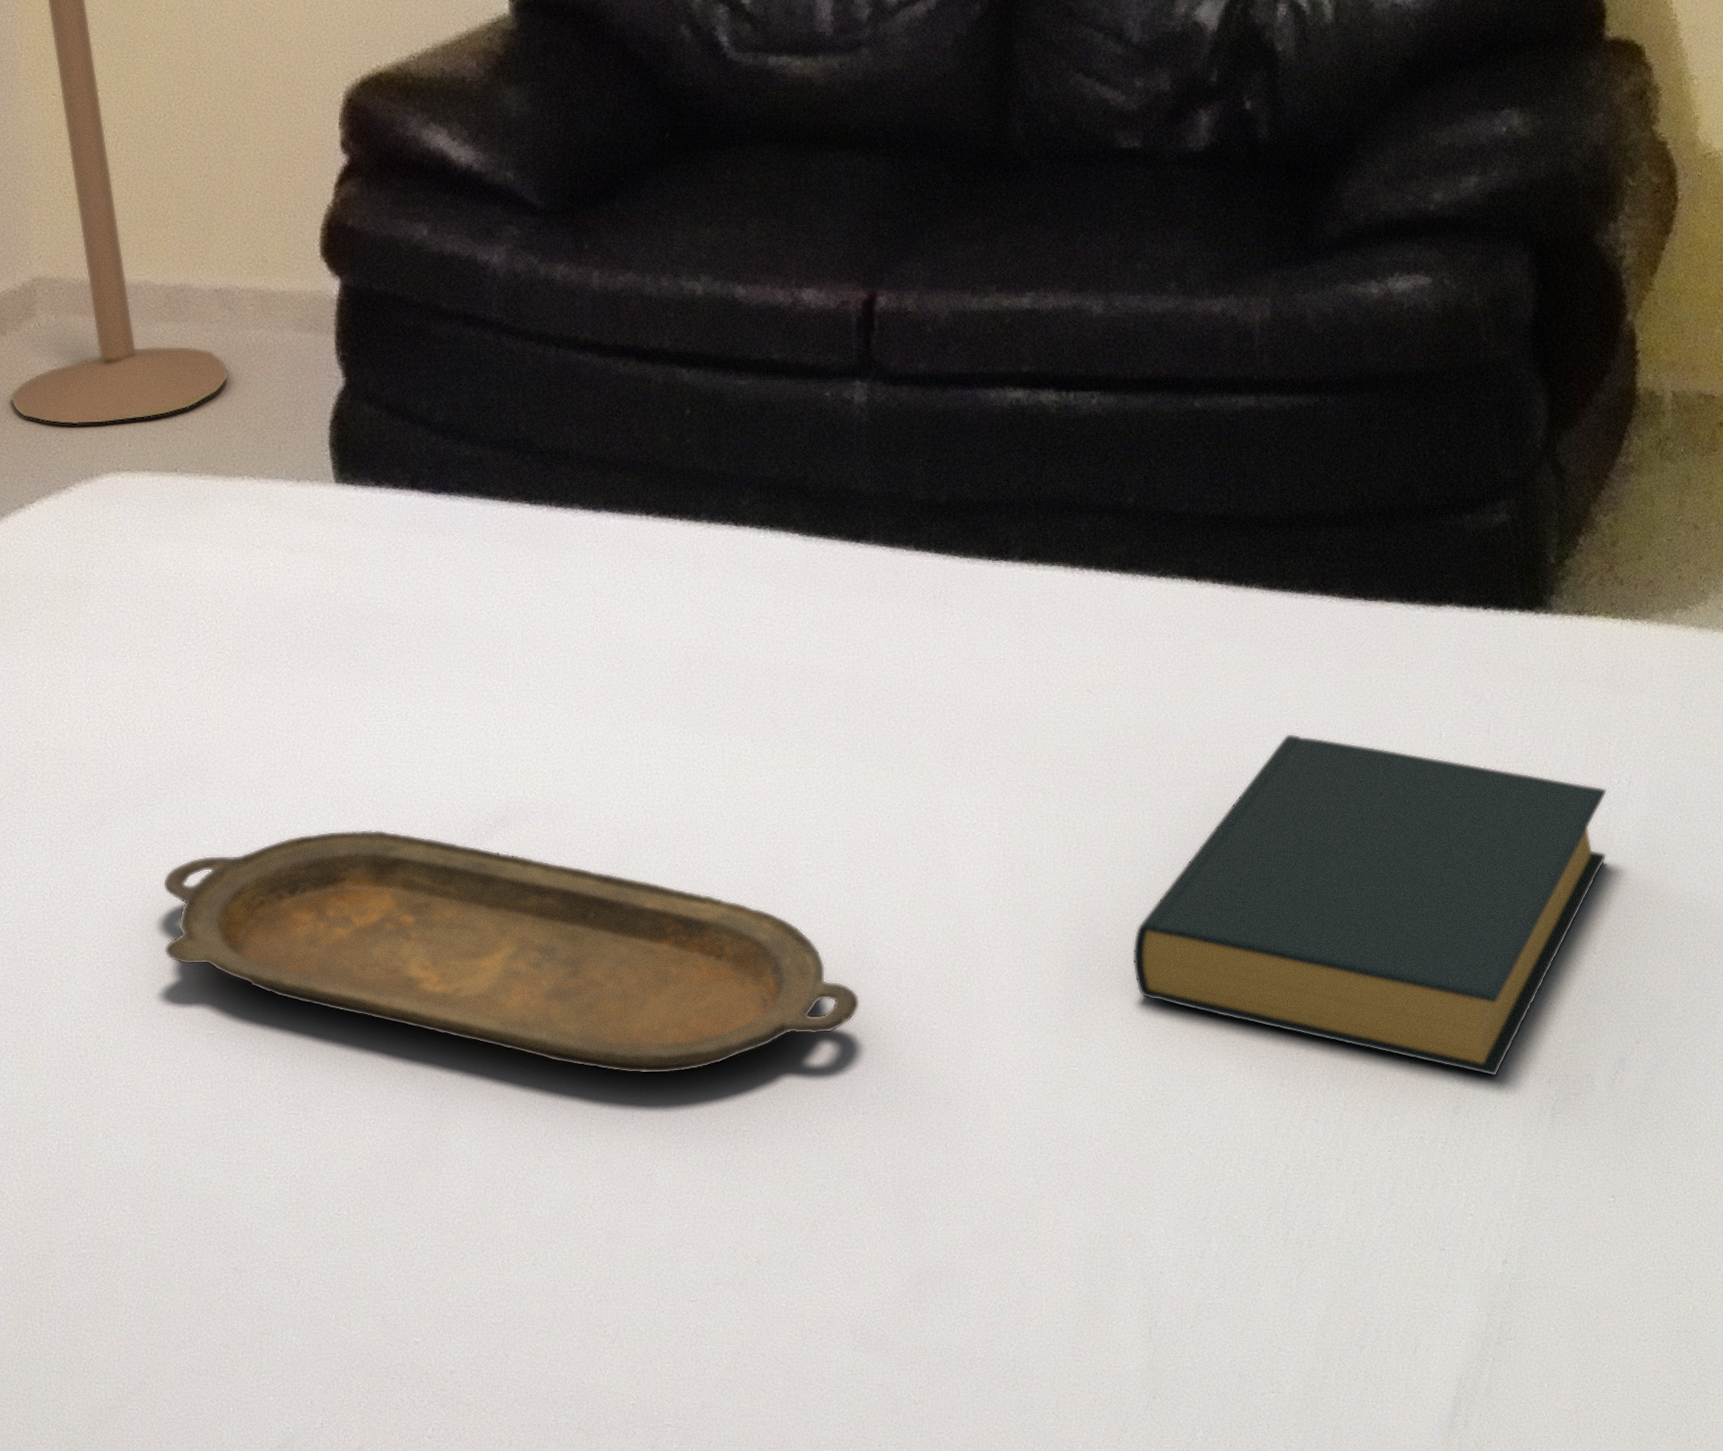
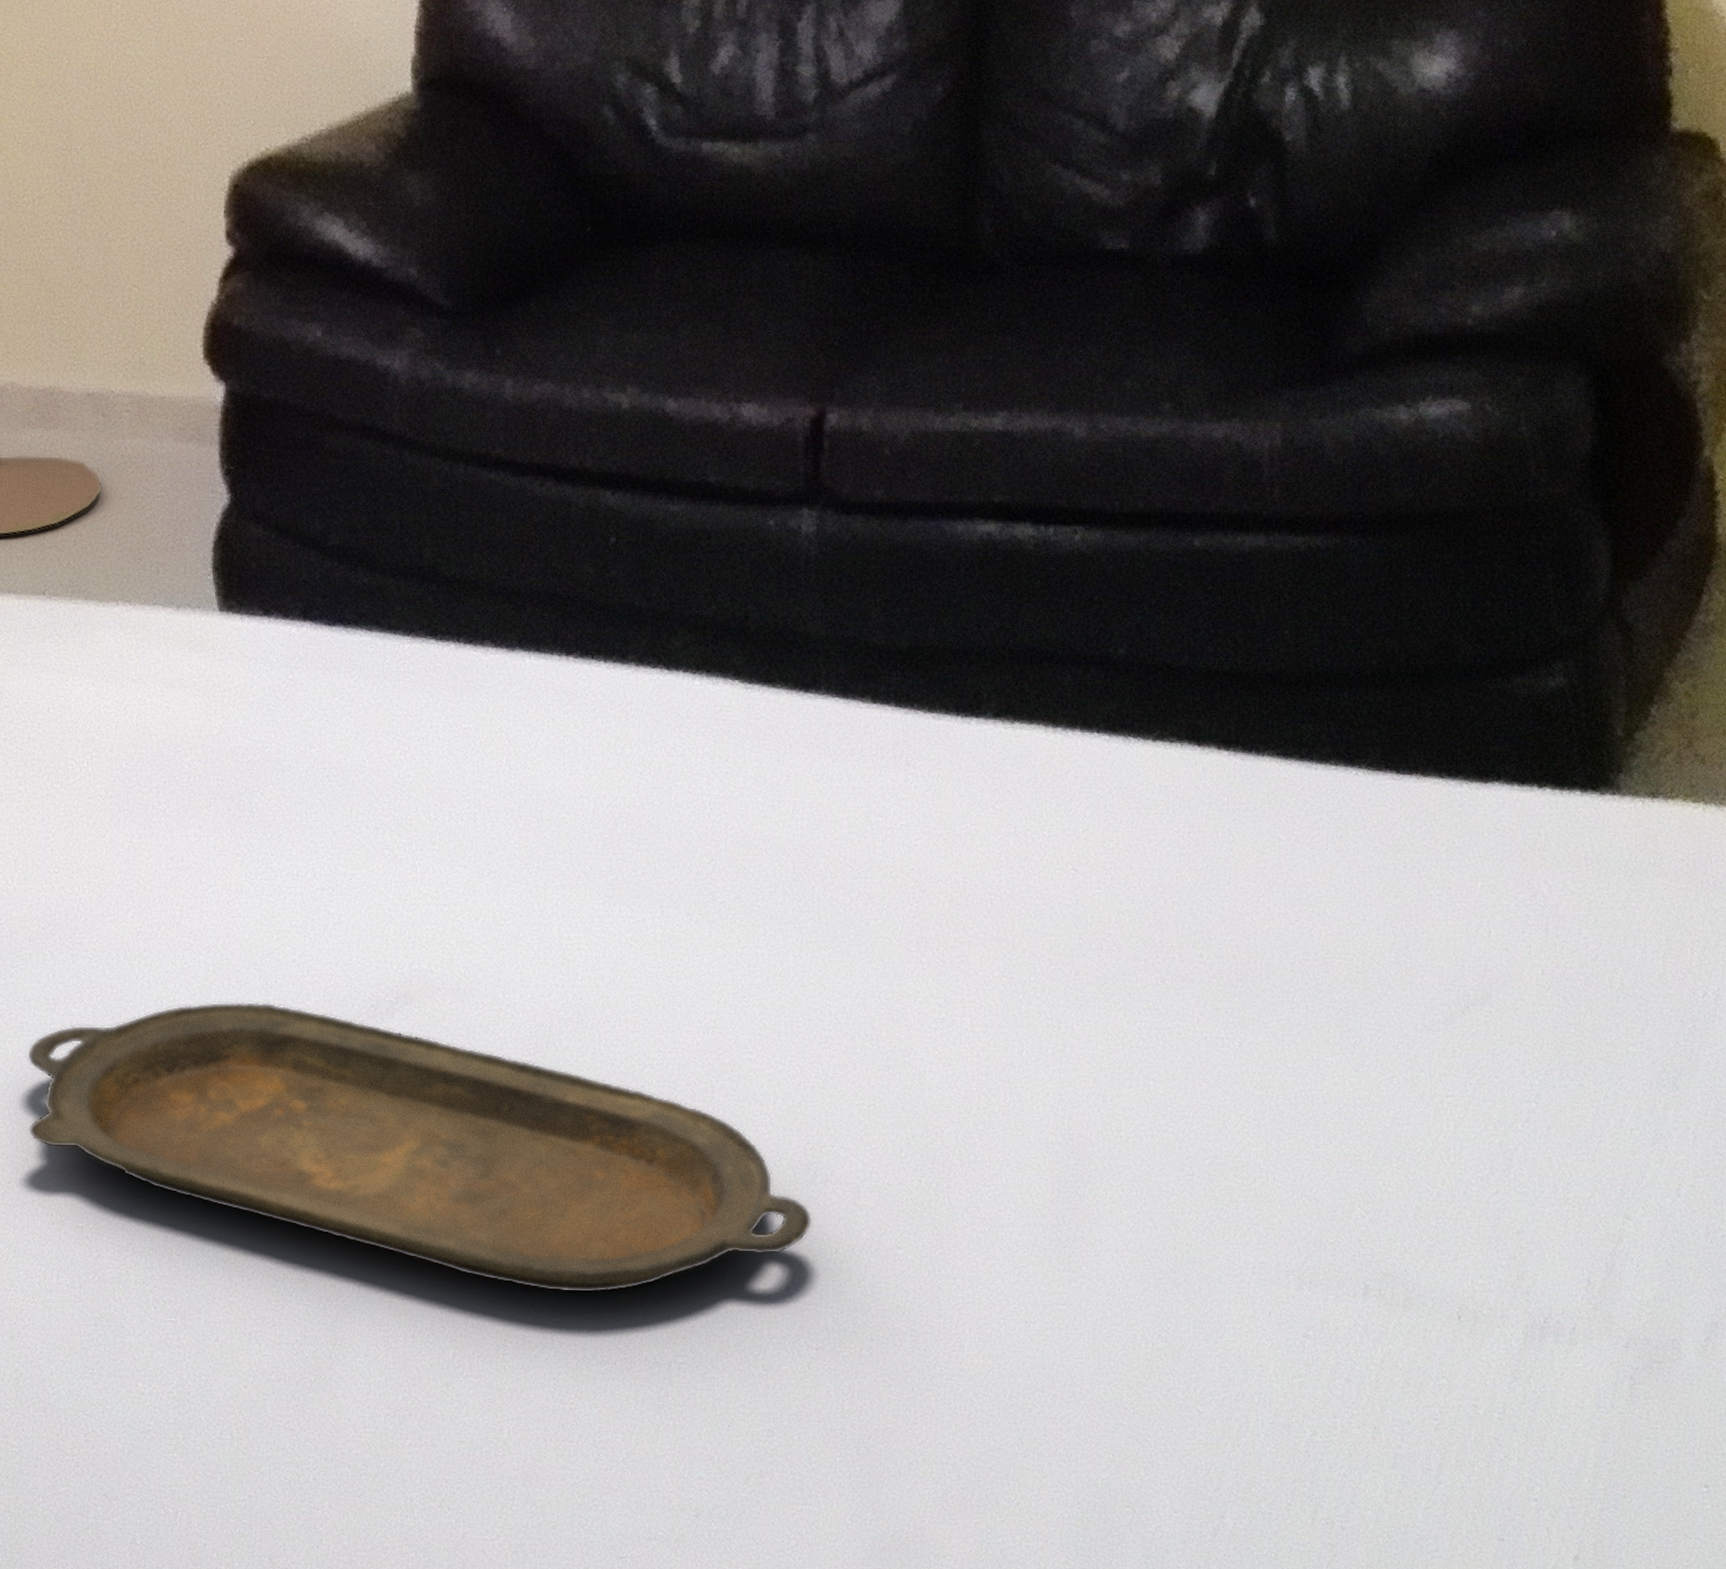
hardback book: present [1132,733,1607,1077] -> none [1128,925,1691,1337]

